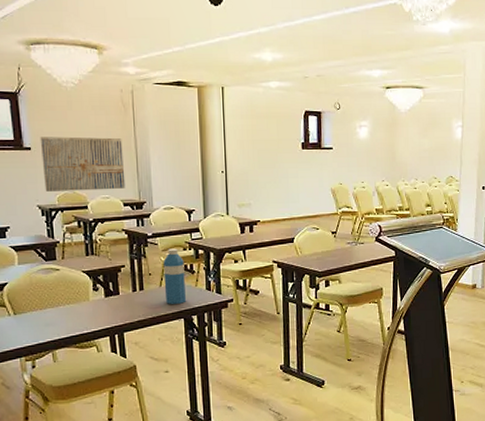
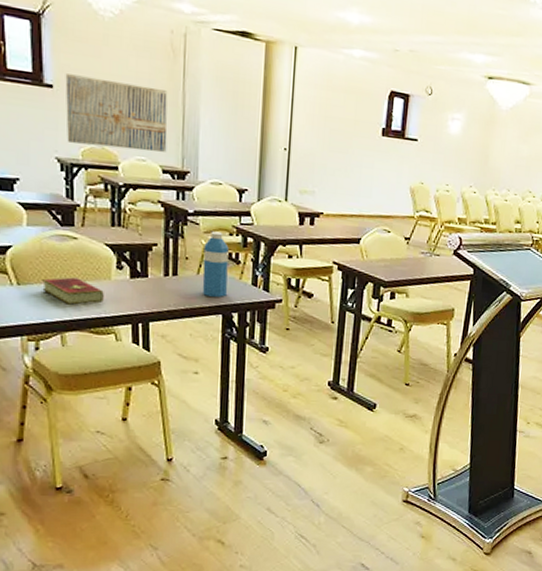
hardcover book: none [34,302,85,326] -> present [42,277,104,305]

